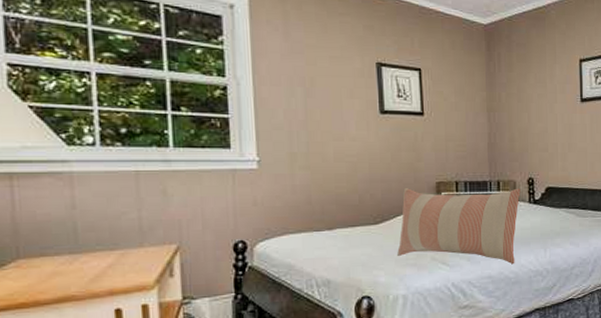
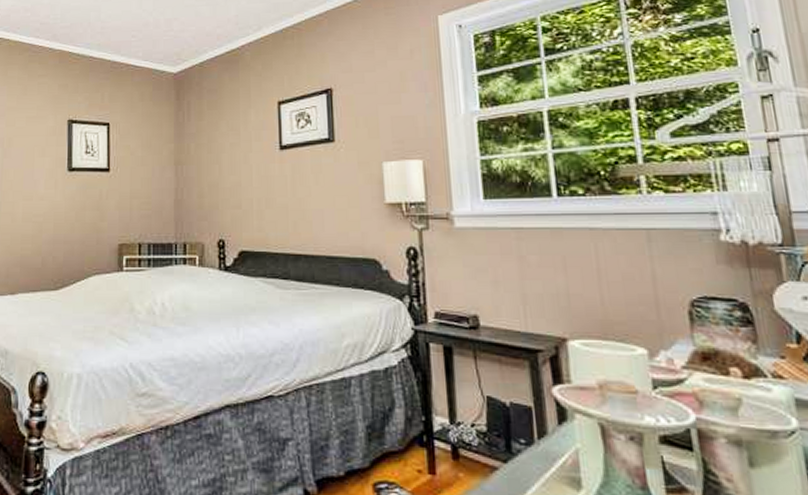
pillow: present [396,188,521,265] -> none [73,250,210,345]

